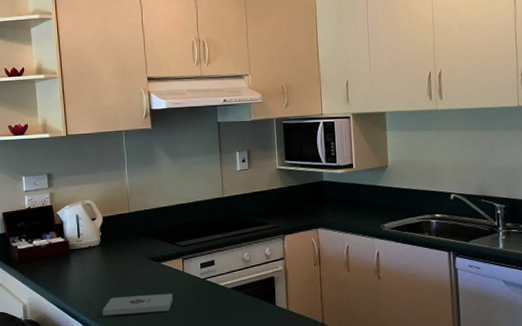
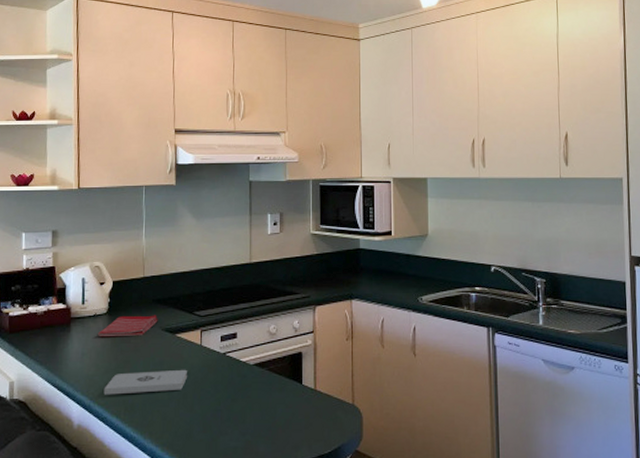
dish towel: none [94,246,144,266] -> present [98,315,158,337]

